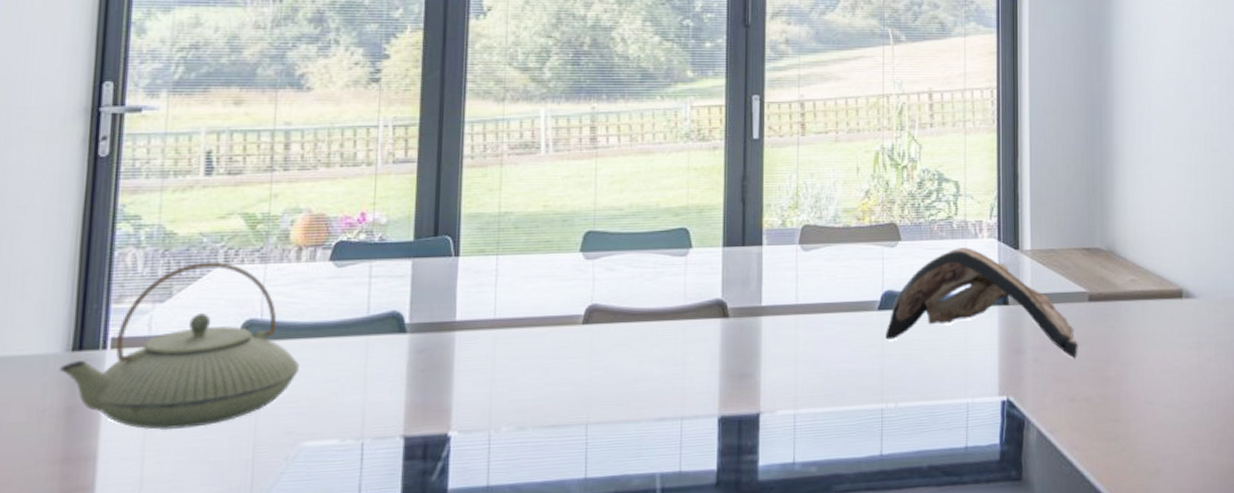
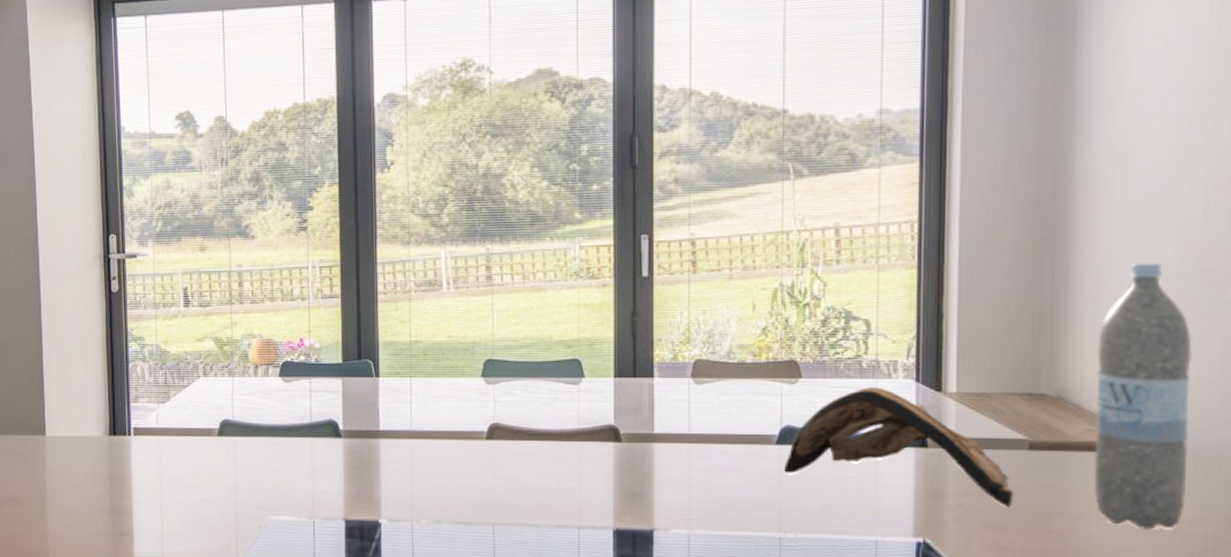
teapot: present [60,261,299,431] -> none [103,374,263,498]
water bottle: none [1136,128,1204,370] -> present [1093,262,1192,530]

